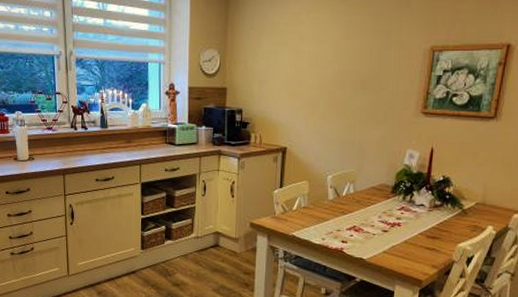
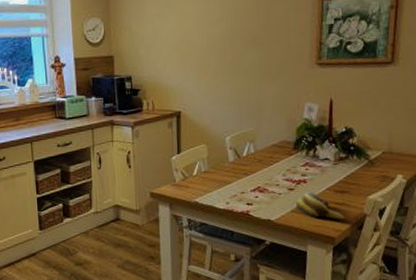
banana: none [389,235,435,264] -> present [296,192,346,220]

